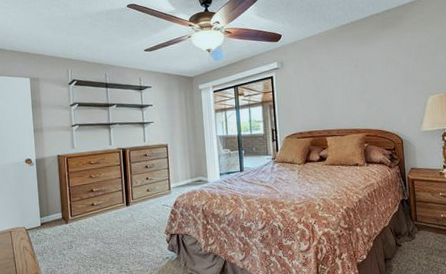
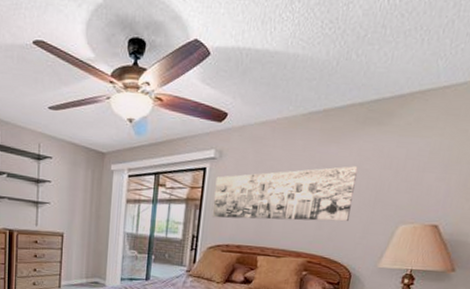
wall art: none [282,58,390,113] -> present [212,166,358,222]

